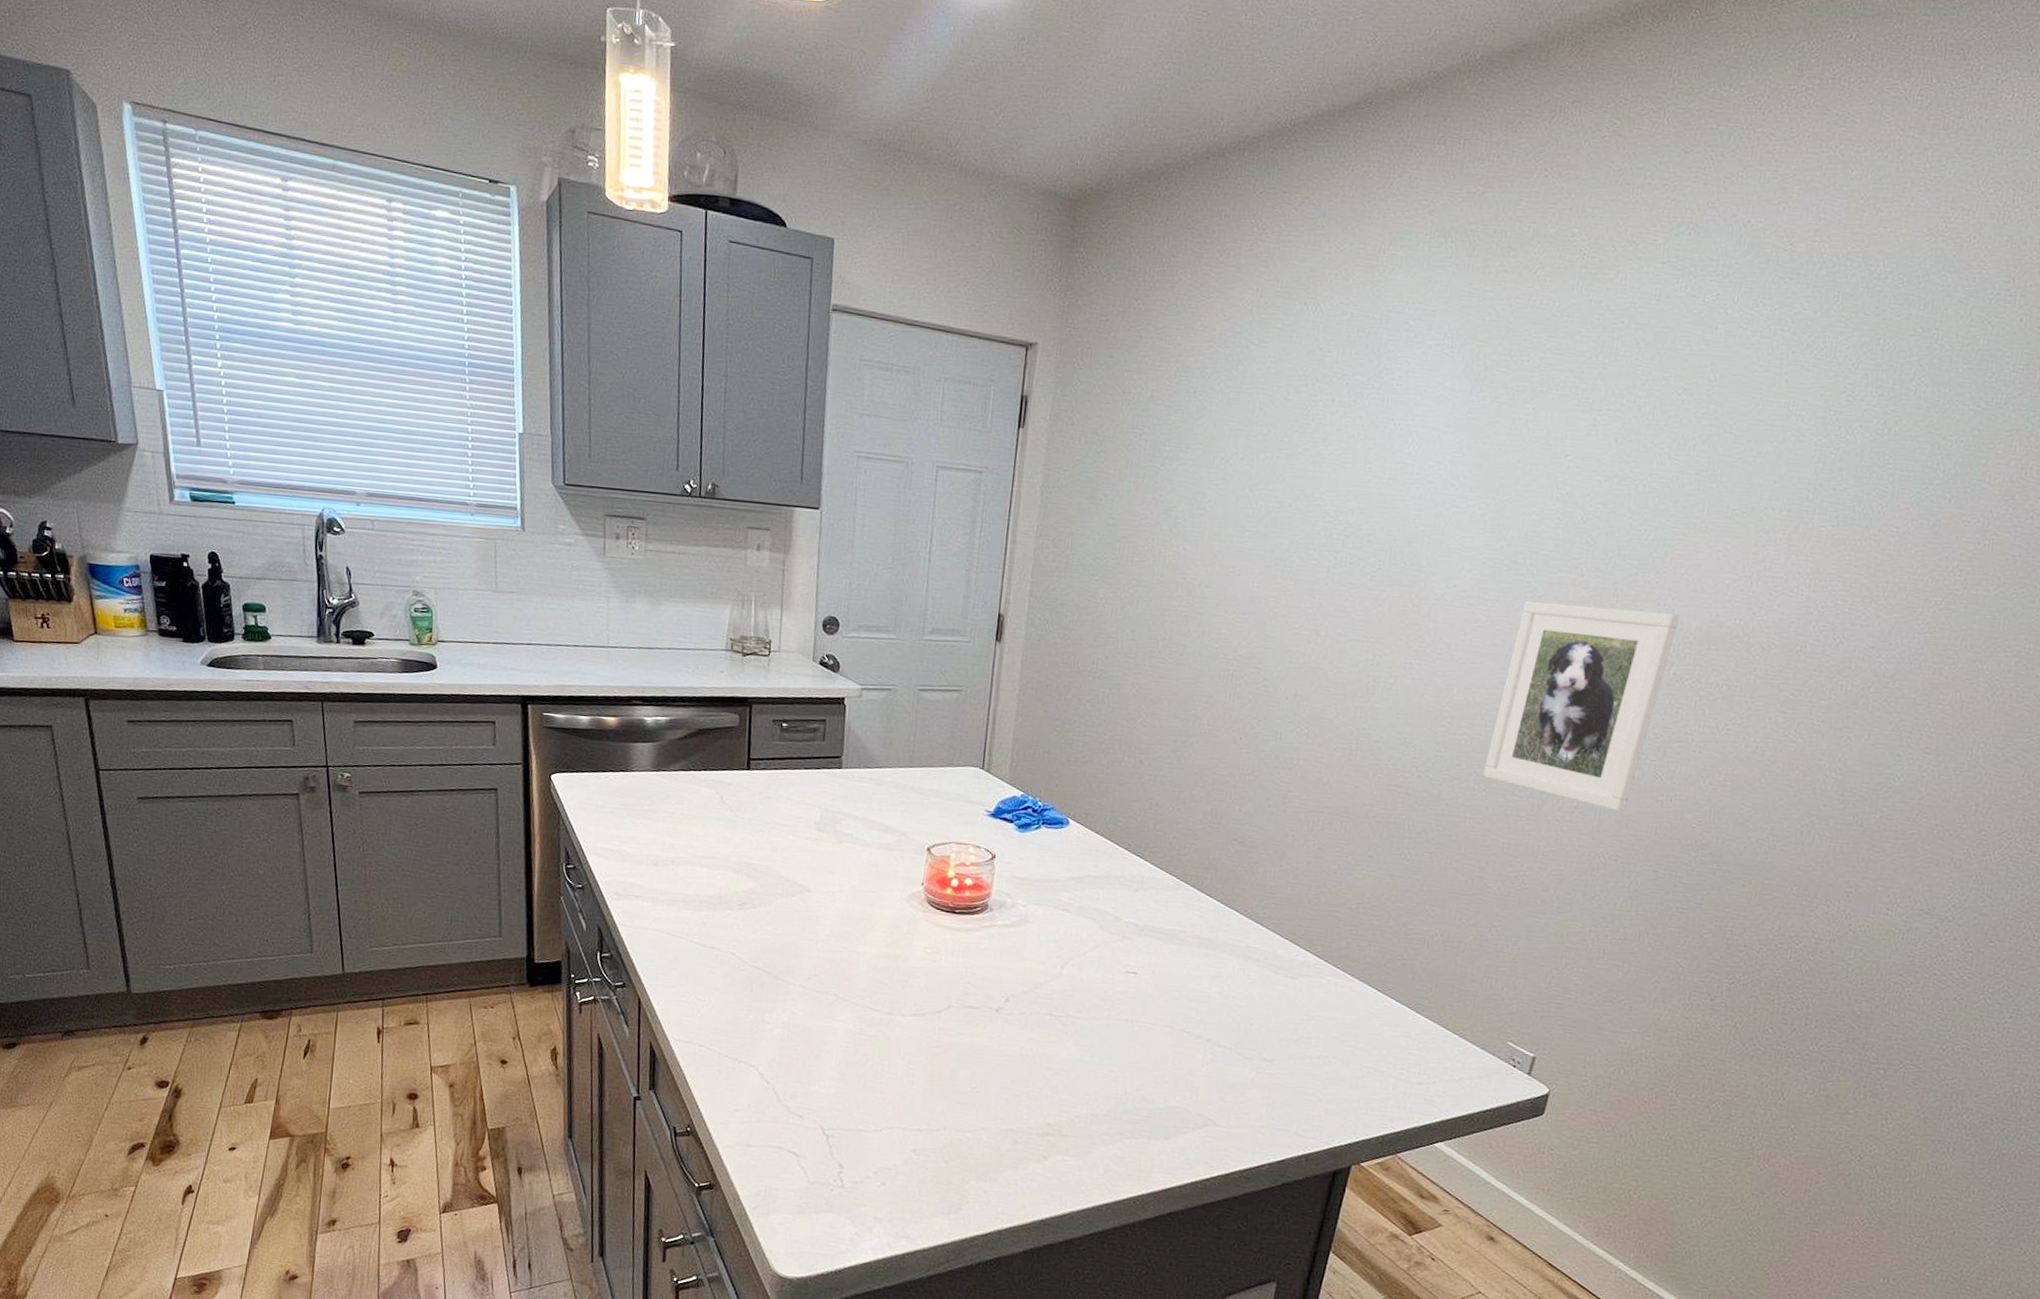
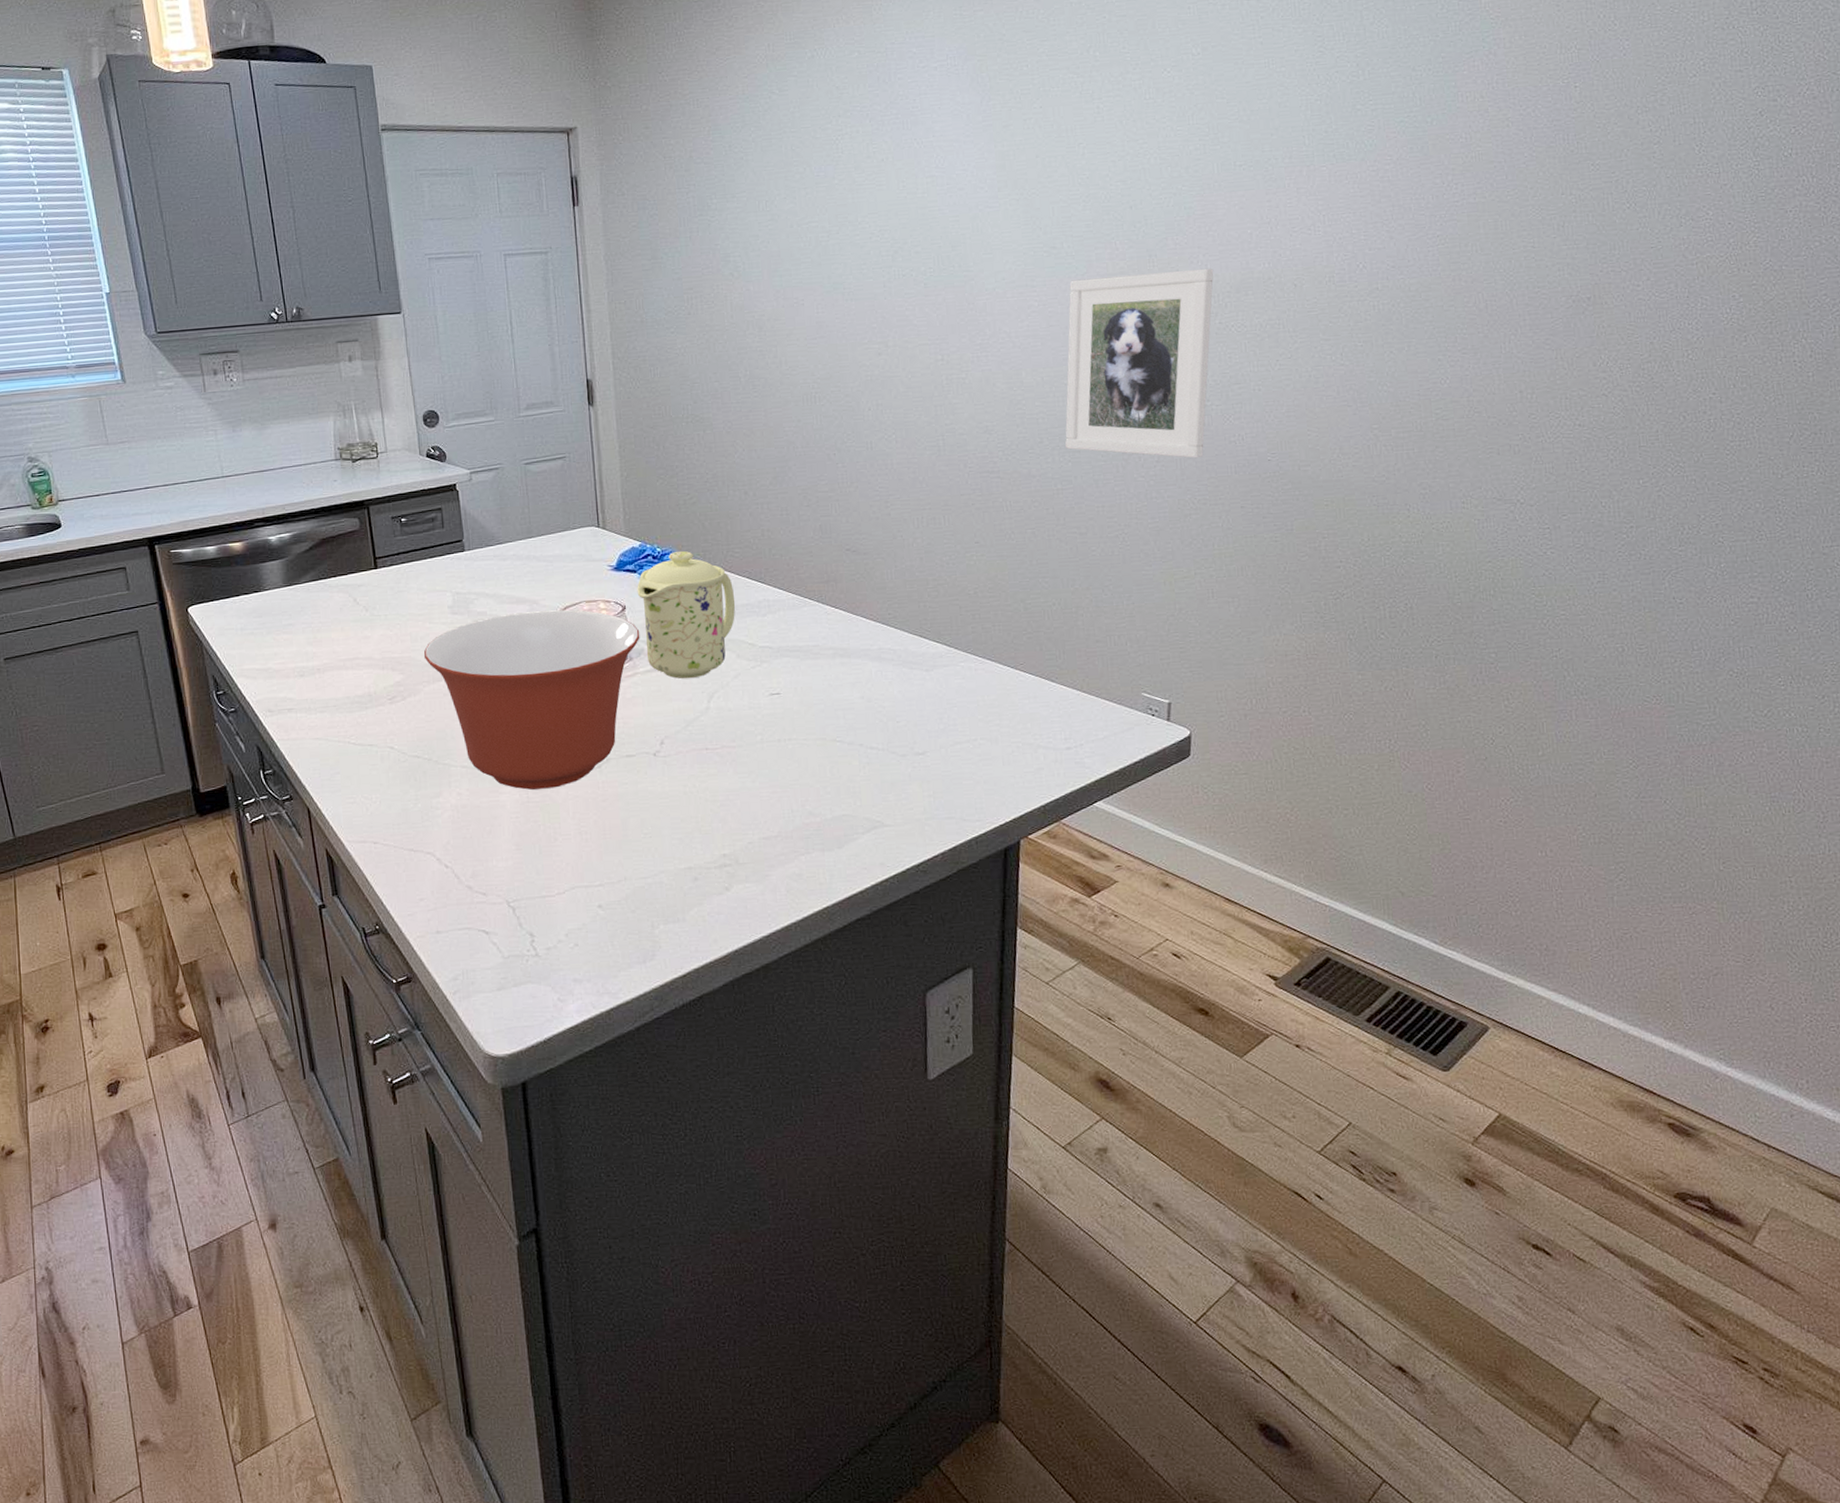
mixing bowl: none [782,840,1005,1025] -> present [424,609,640,790]
mug: none [1007,808,1110,942] -> present [637,550,736,679]

